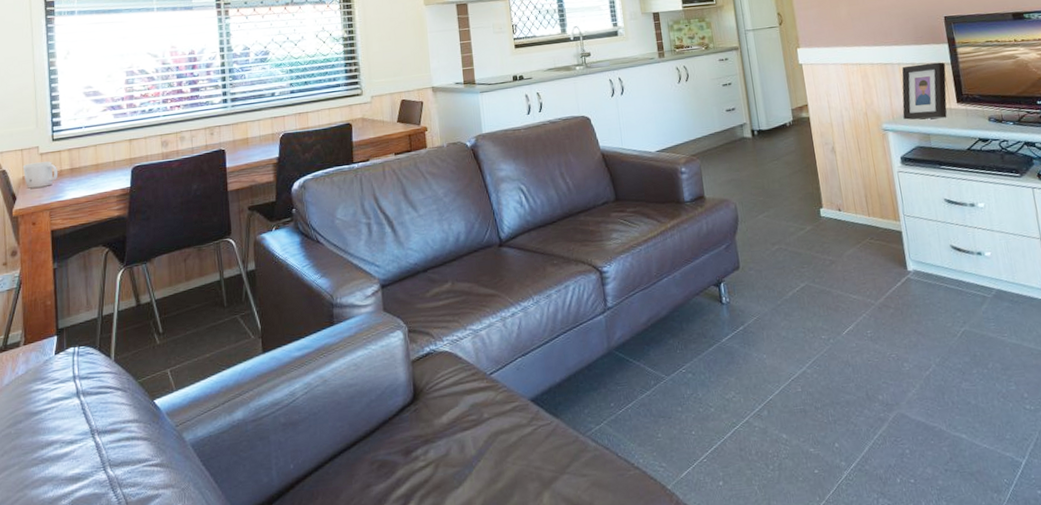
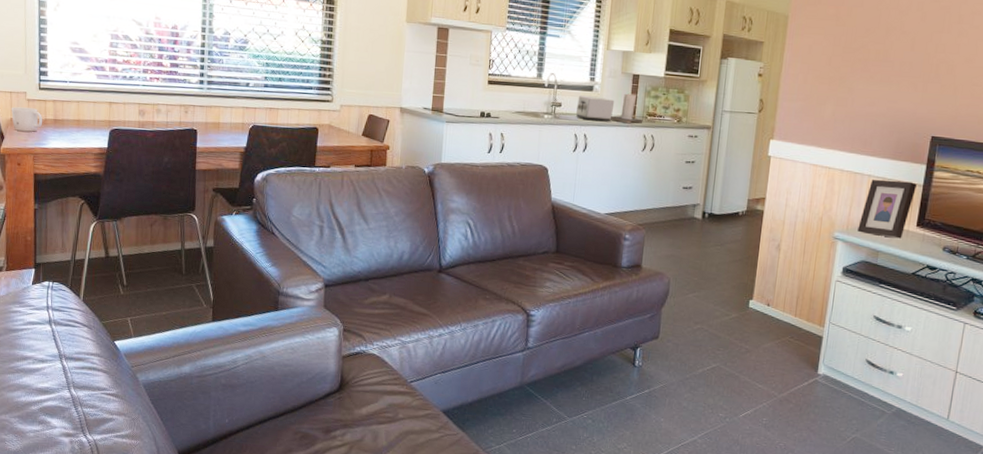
toaster: none [605,39,642,65] -> present [576,96,615,122]
paper towel roll: none [640,31,673,60] -> present [609,93,643,124]

